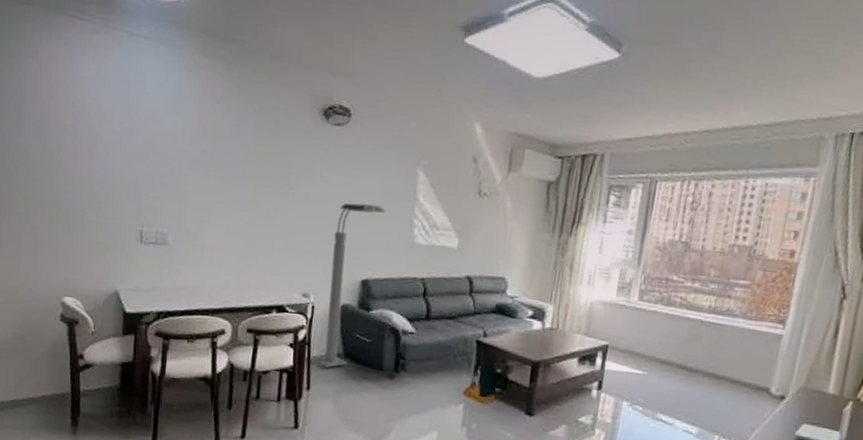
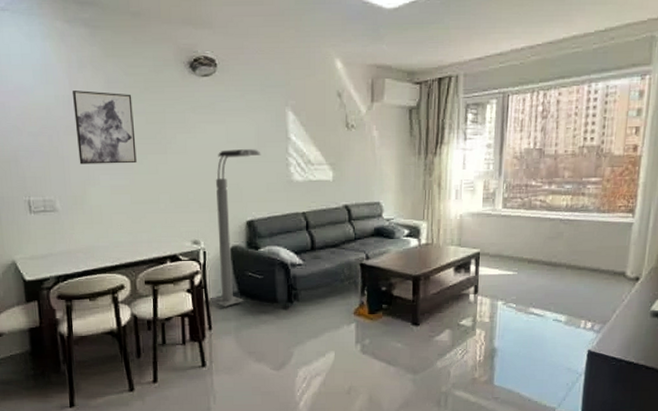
wall art: none [198,125,261,206] -> present [72,90,137,165]

